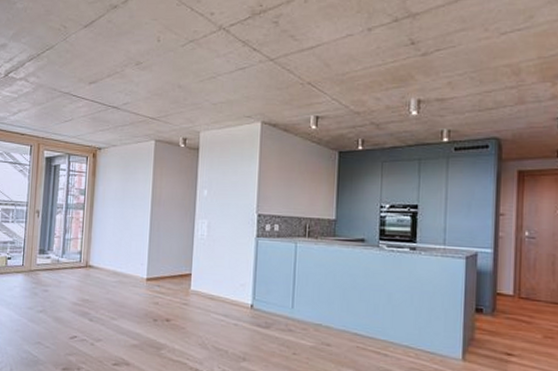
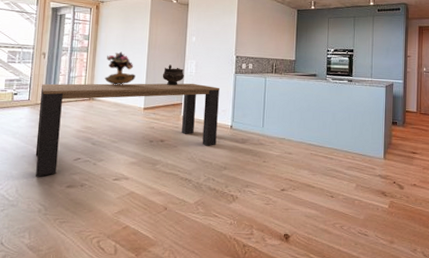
dining table: none [30,247,238,356] -> present [35,83,221,177]
bouquet: none [102,209,137,250] -> present [104,51,136,85]
vessel: none [168,225,194,251] -> present [162,64,184,85]

